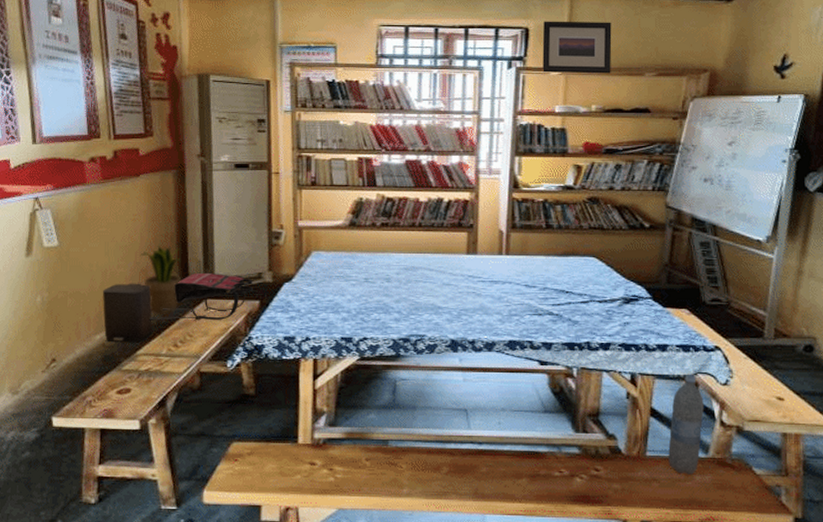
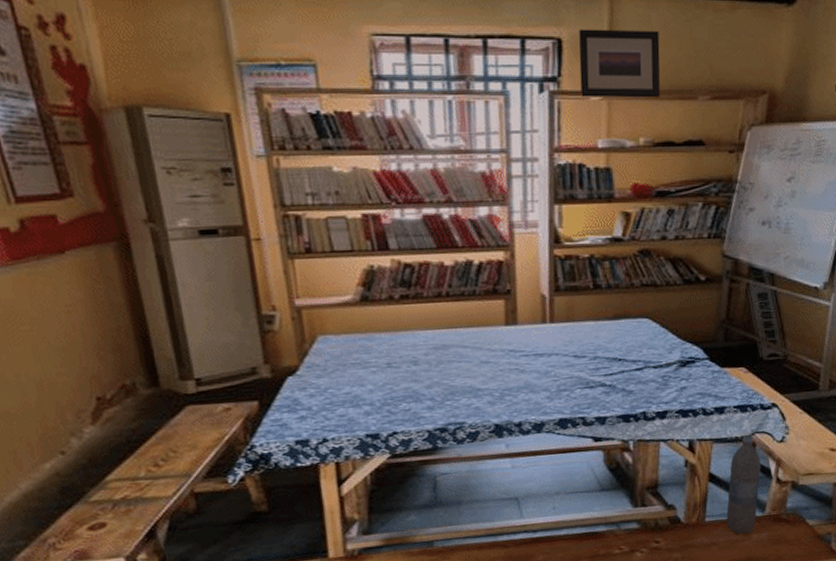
pedal bin: present [102,283,152,343] -> none [41,393,122,470]
potted plant: present [140,246,182,314] -> none [86,343,151,430]
backpack: present [149,272,254,322] -> none [114,372,249,440]

